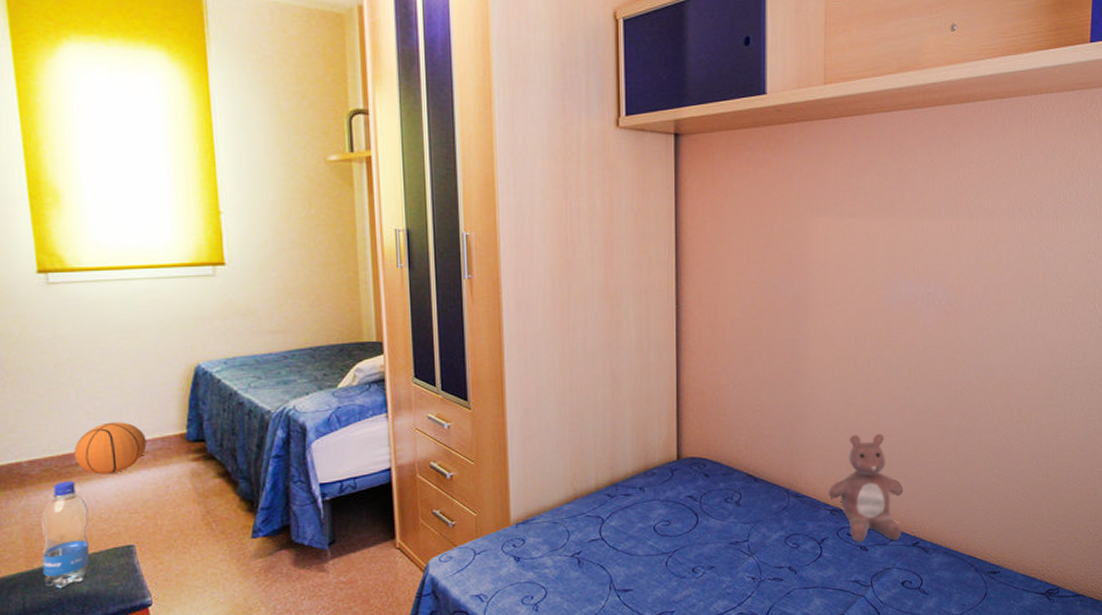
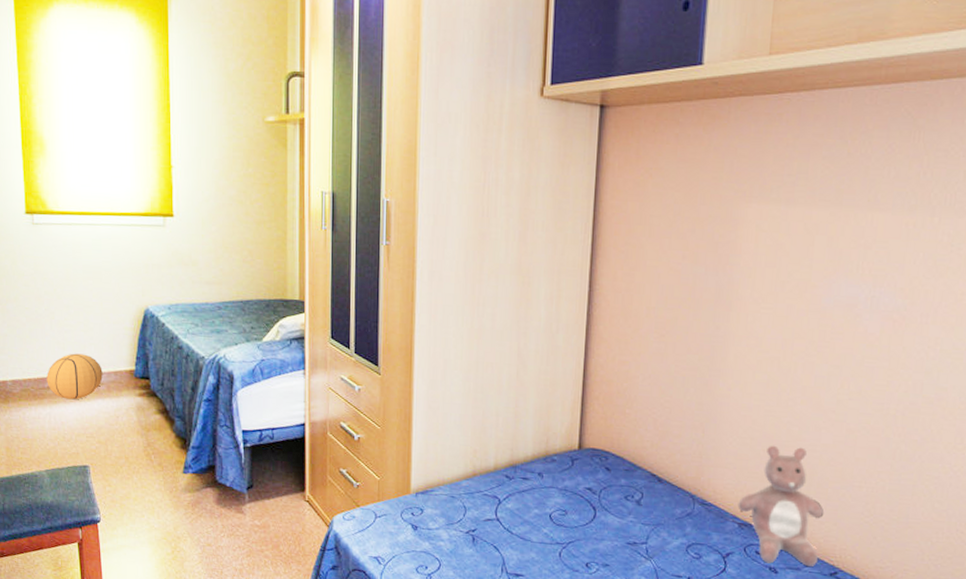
bottle: present [41,481,90,589] -> none [18,402,55,496]

